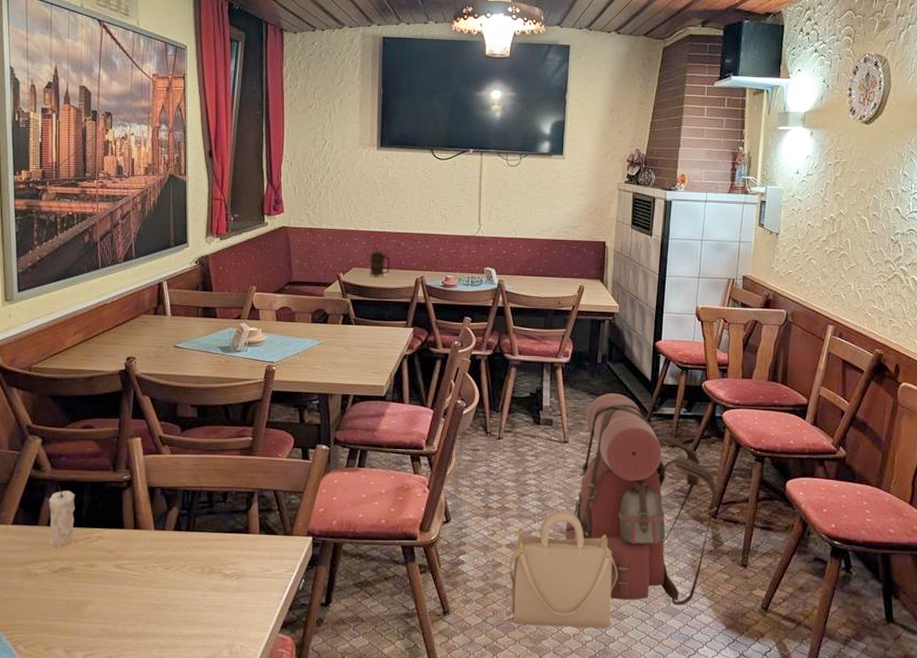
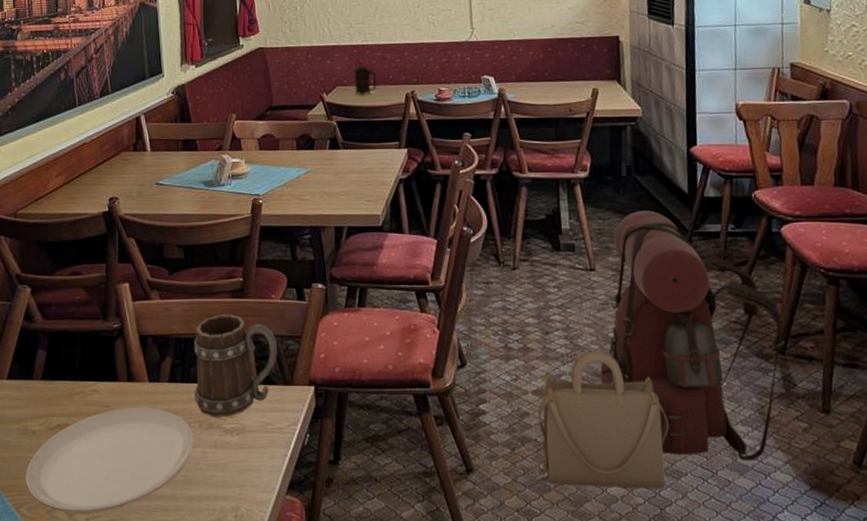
plate: none [25,553,195,650] -> present [25,407,194,512]
candle: present [48,485,75,547] -> none [42,337,69,402]
beer mug: none [199,470,281,563] -> present [193,314,278,417]

